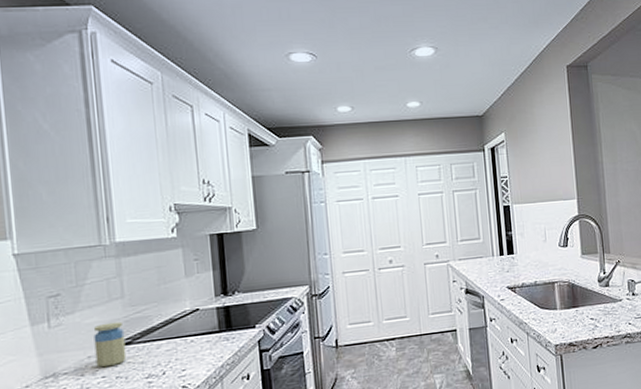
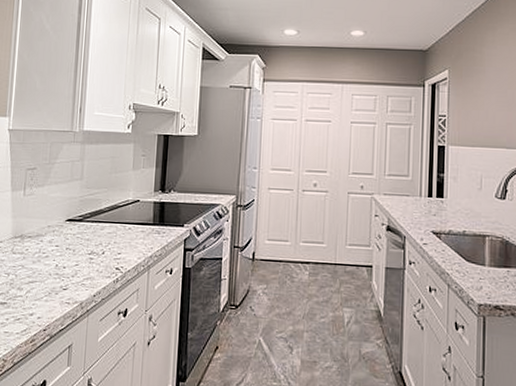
jar: present [94,321,127,368] -> none [53,199,79,238]

